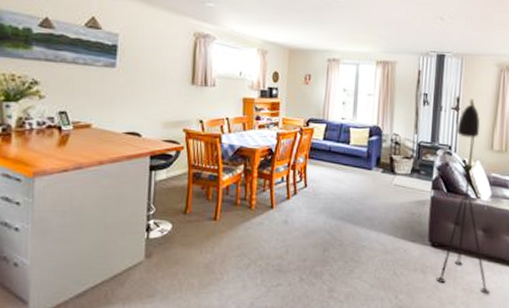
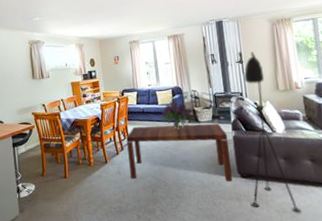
coffee table: none [300,167,425,250] -> present [126,123,233,182]
bouquet: none [348,142,391,180] -> present [160,100,194,130]

